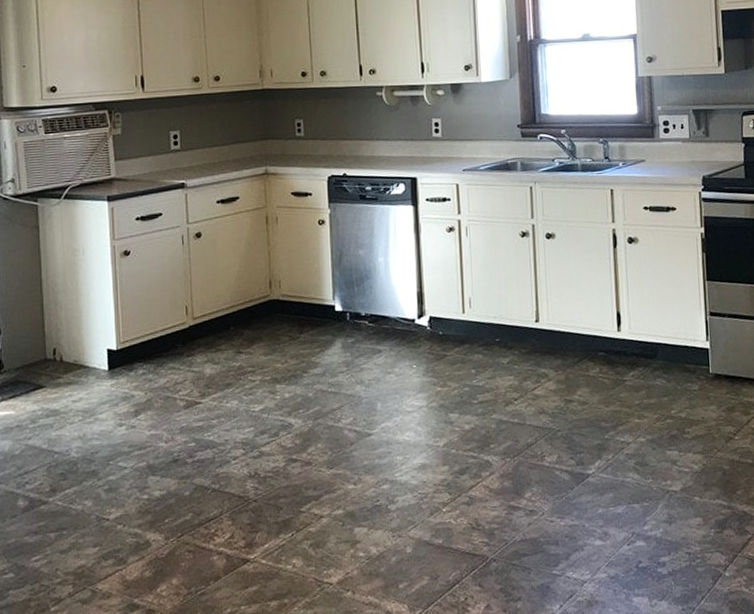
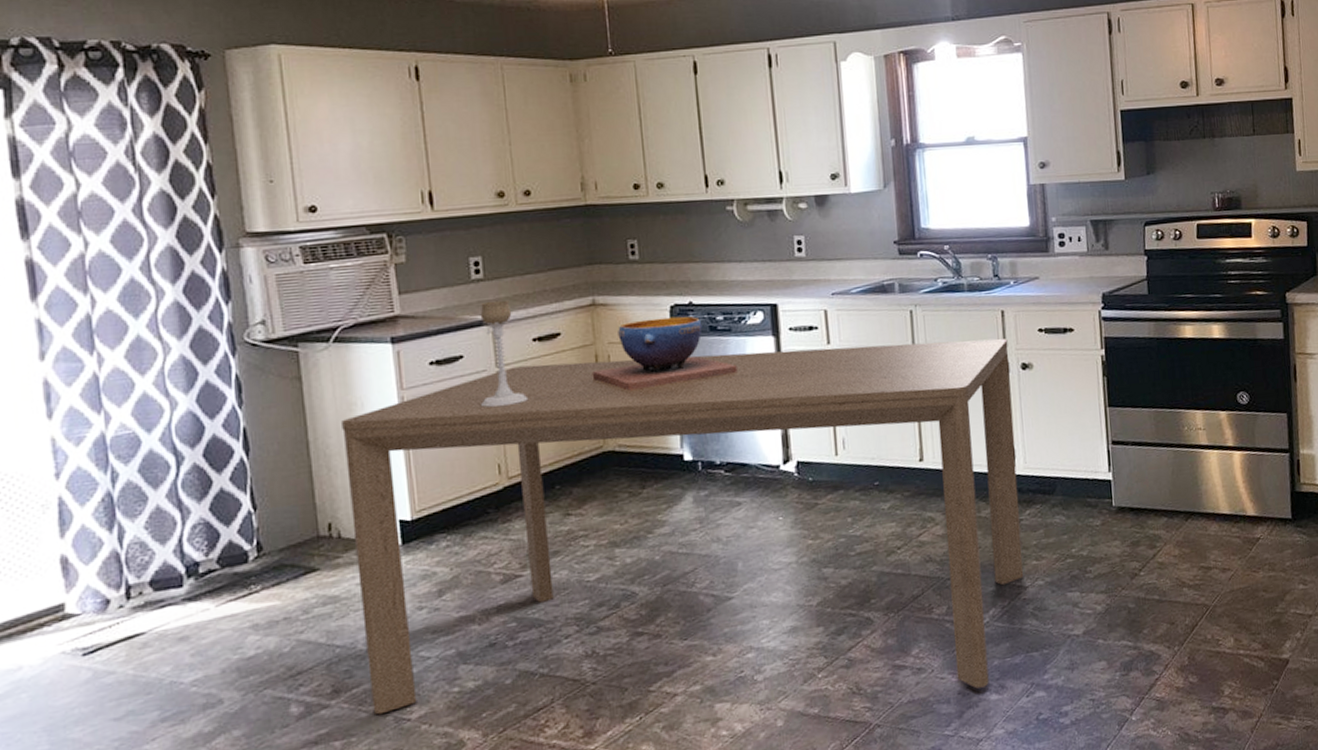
dining table: none [67,214,627,534] -> present [342,338,1024,715]
candle holder: none [175,167,212,258] -> present [480,300,529,408]
decorative bowl: none [263,186,382,248] -> present [592,316,737,391]

